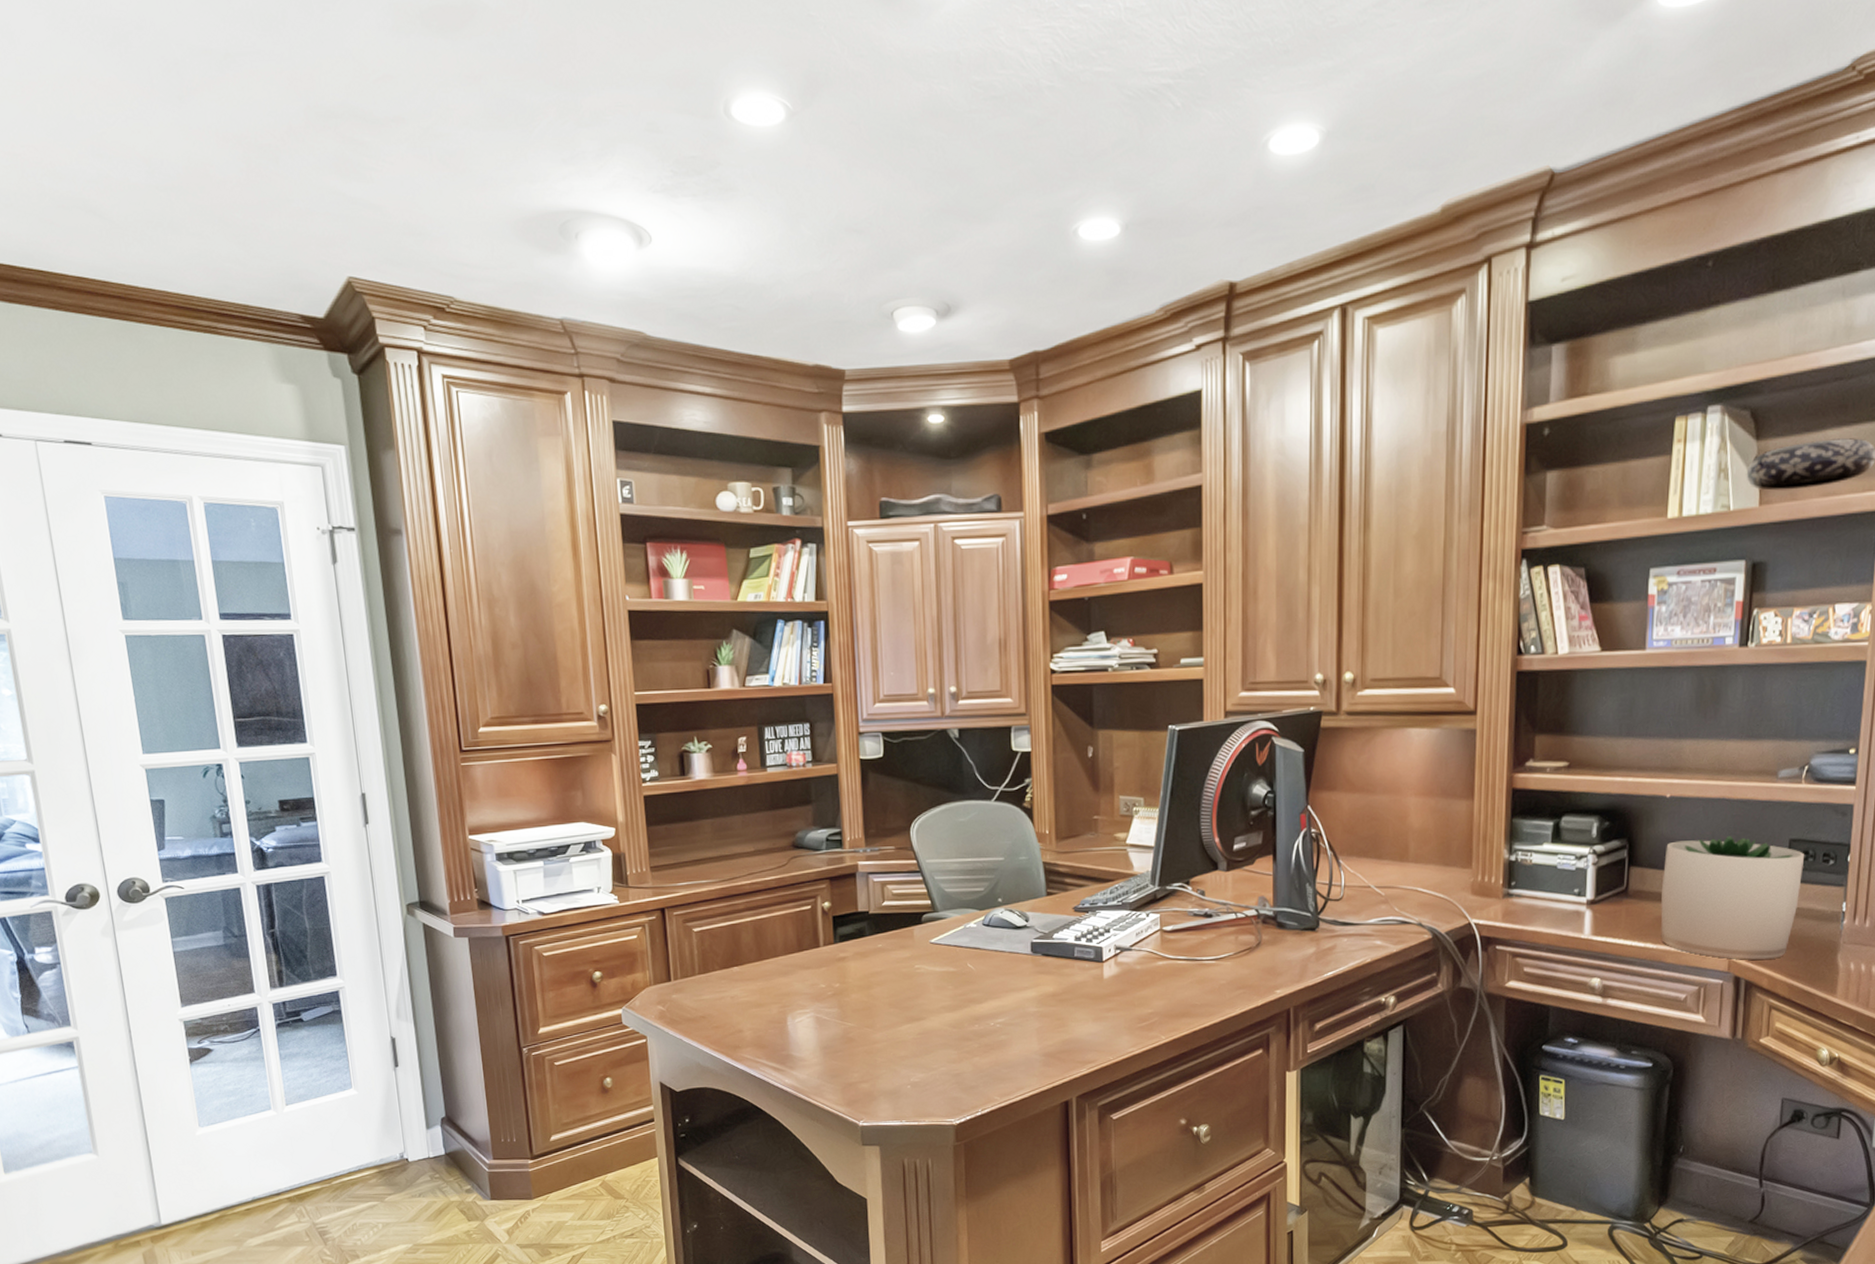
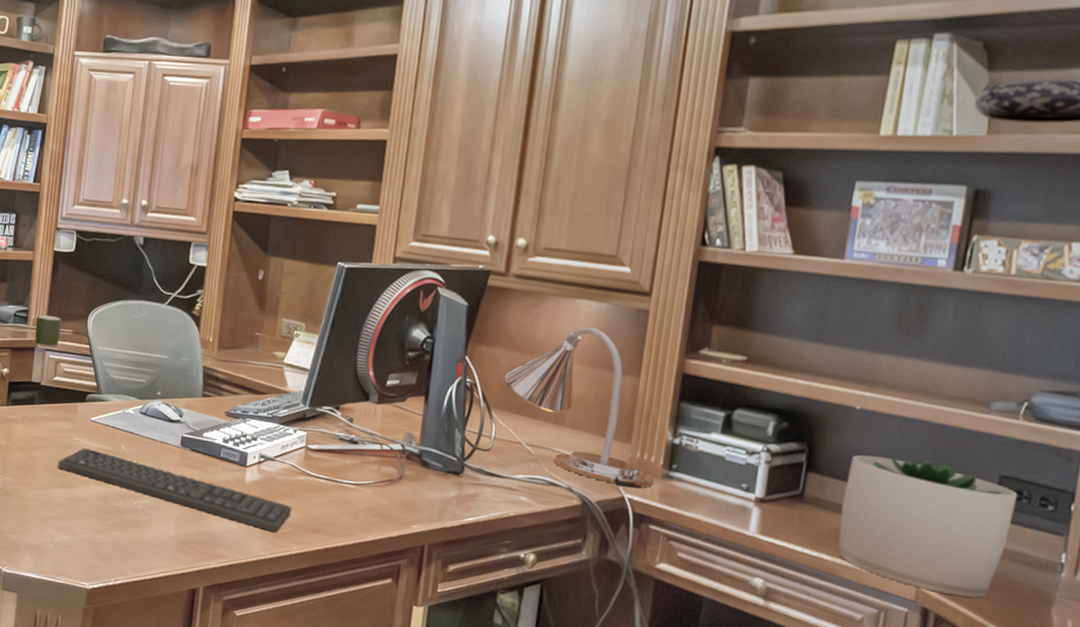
mug: none [852,833,882,870] -> present [35,315,62,347]
computer keyboard: none [902,973,1156,1025] -> present [58,447,292,532]
table lamp: none [1347,755,1496,913] -> present [504,326,654,489]

